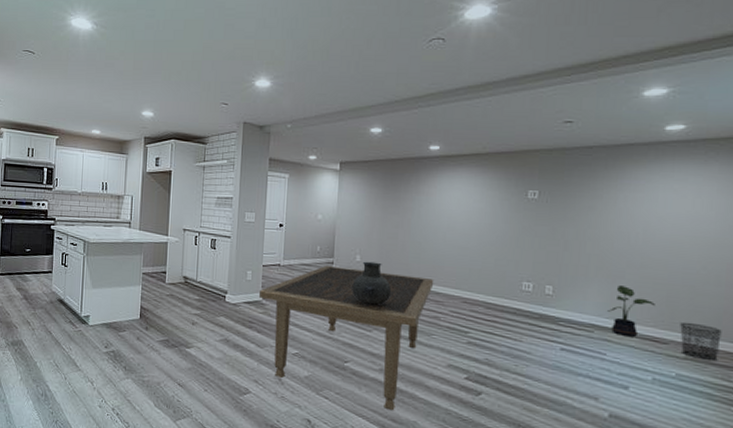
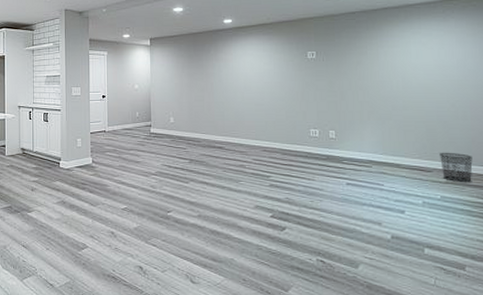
dining table: present [259,265,434,411] -> none [89,128,238,251]
ceramic pot: present [352,261,391,306] -> none [169,122,202,160]
potted plant: present [608,285,655,337] -> none [381,126,418,168]

